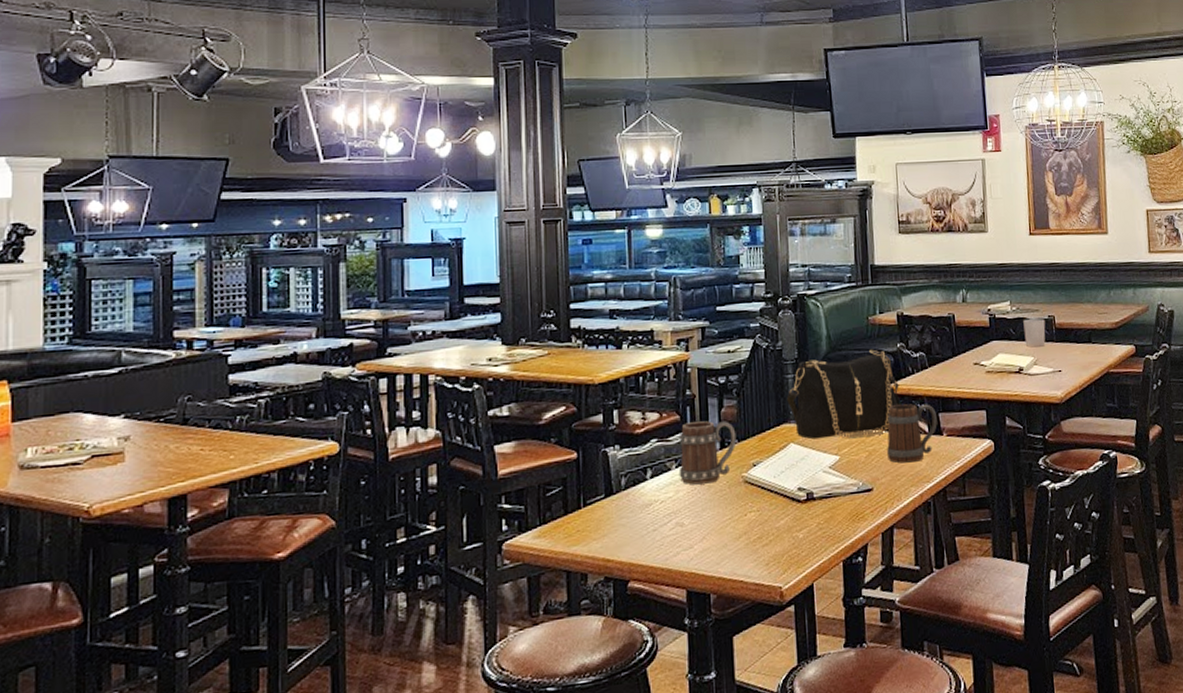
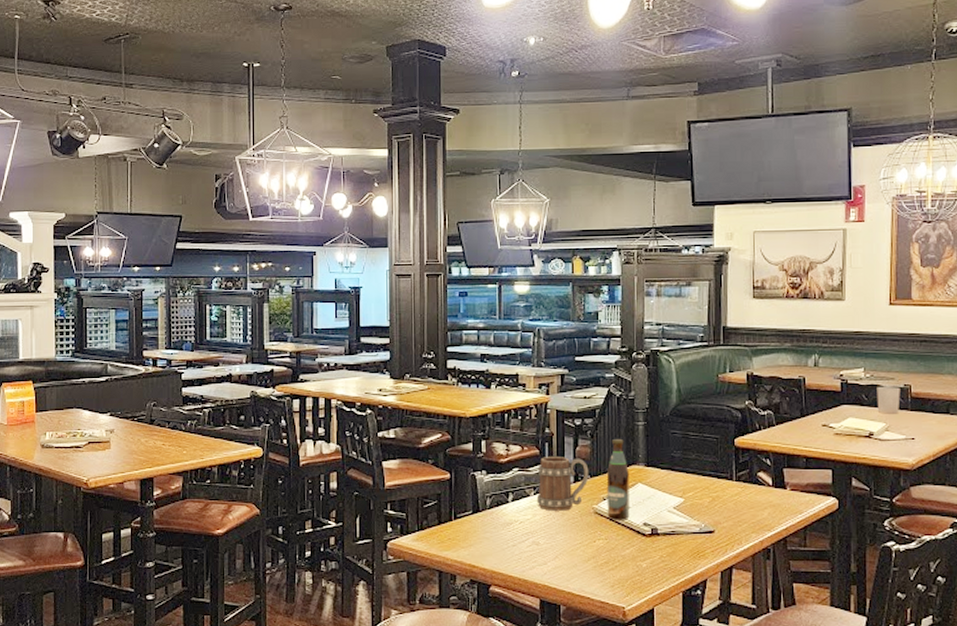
bottle: none [756,394,783,489] -> present [606,438,630,522]
handbag: present [786,349,900,440] -> none [636,404,746,484]
beer mug: present [887,403,938,463] -> none [730,456,782,511]

